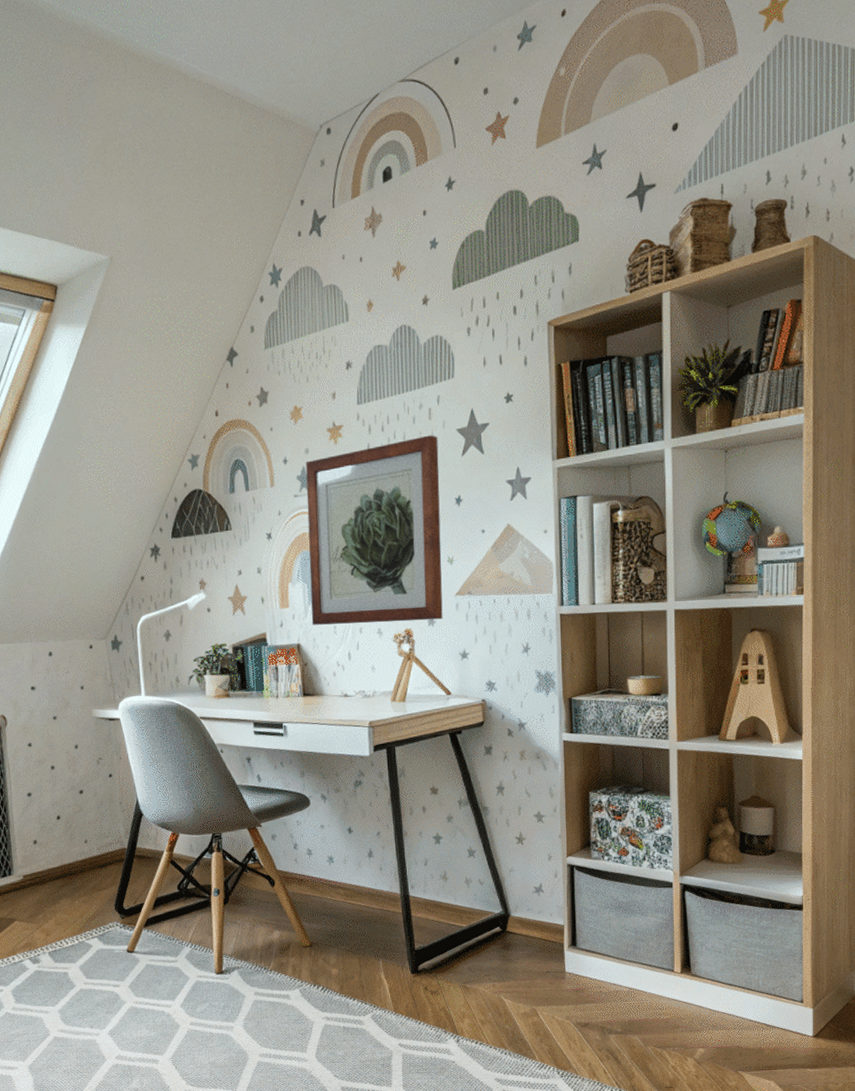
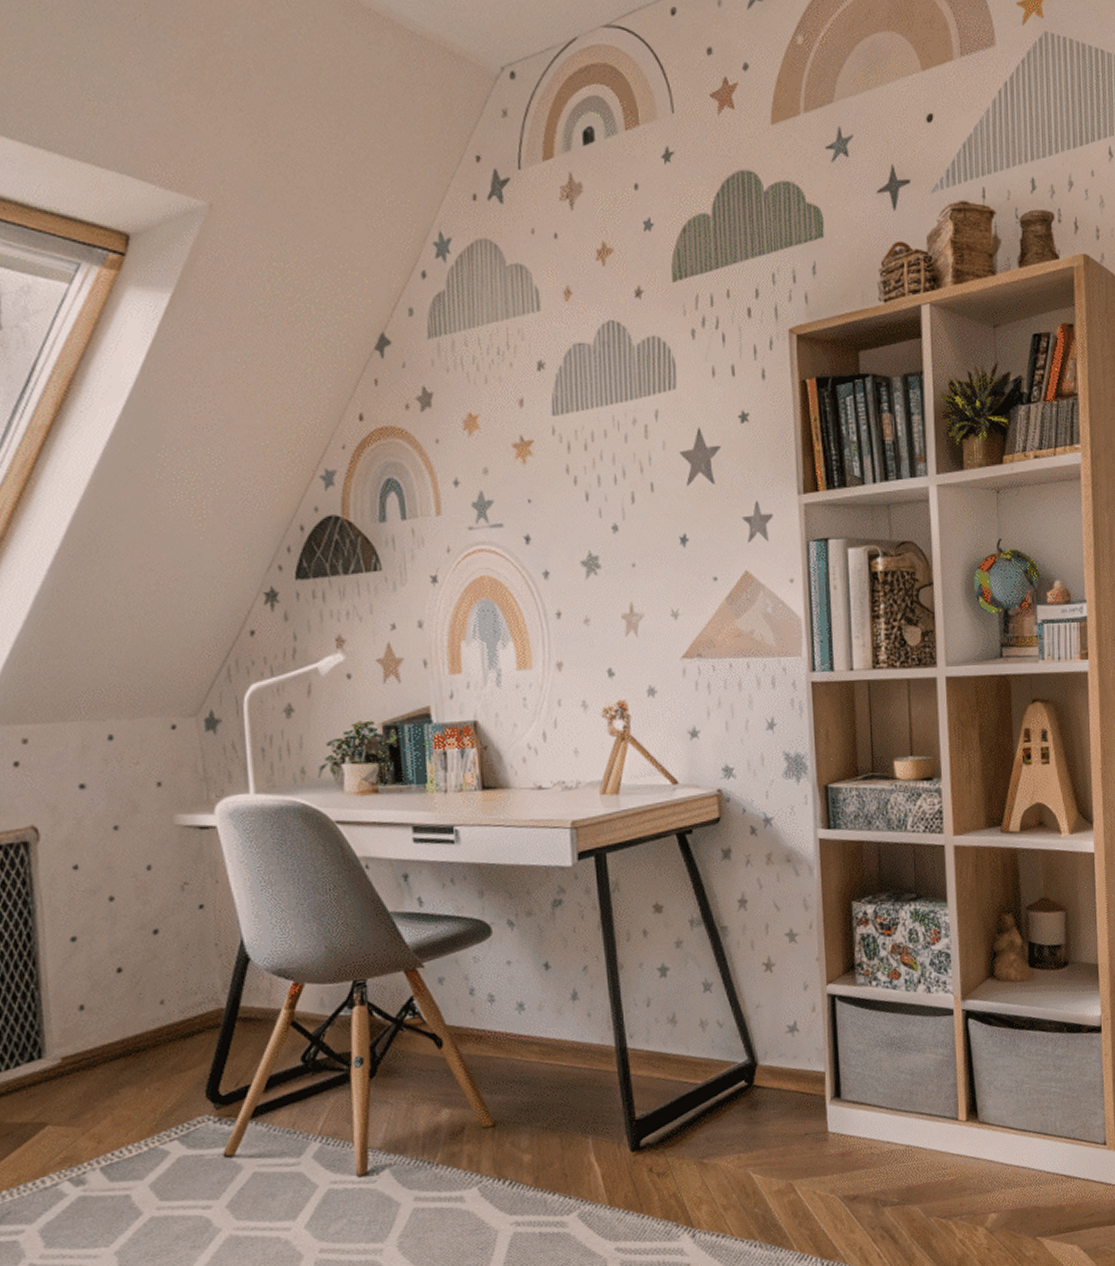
wall art: present [306,435,443,625] -> none [484,458,666,696]

